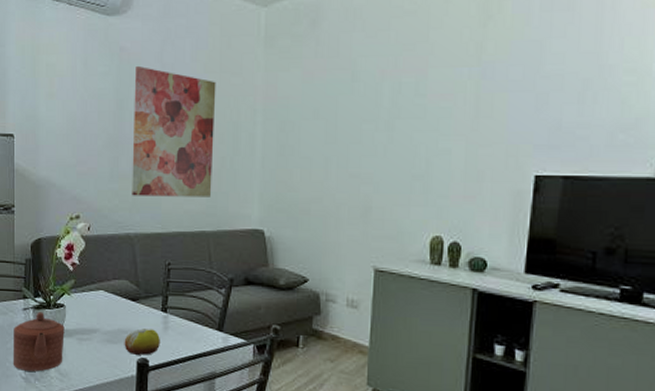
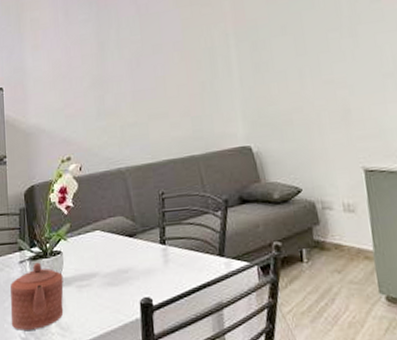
fruit: present [124,328,160,355] -> none [125,264,162,295]
wall art: present [132,65,216,197] -> none [113,9,197,131]

